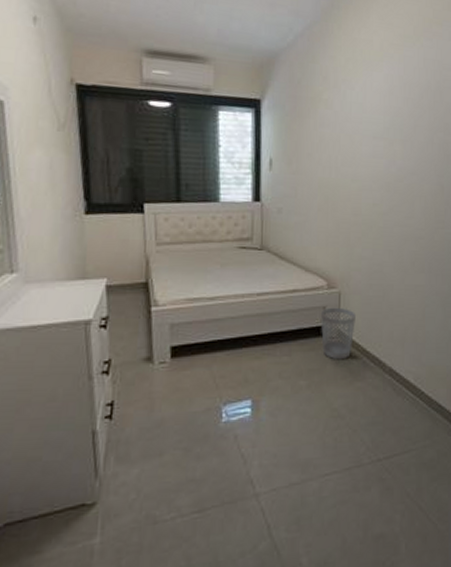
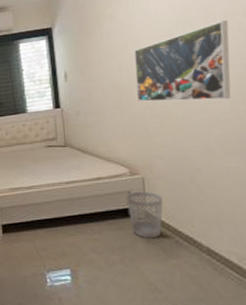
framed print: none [343,133,431,216] -> present [134,20,231,102]

